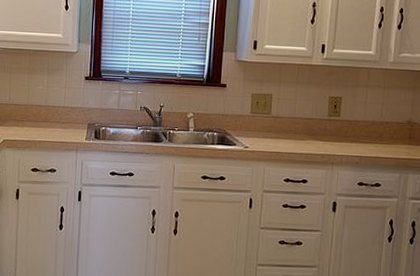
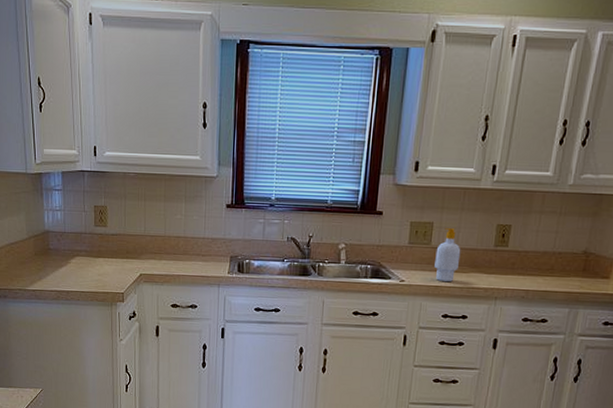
soap bottle: none [275,99,298,149] -> present [434,227,461,282]

